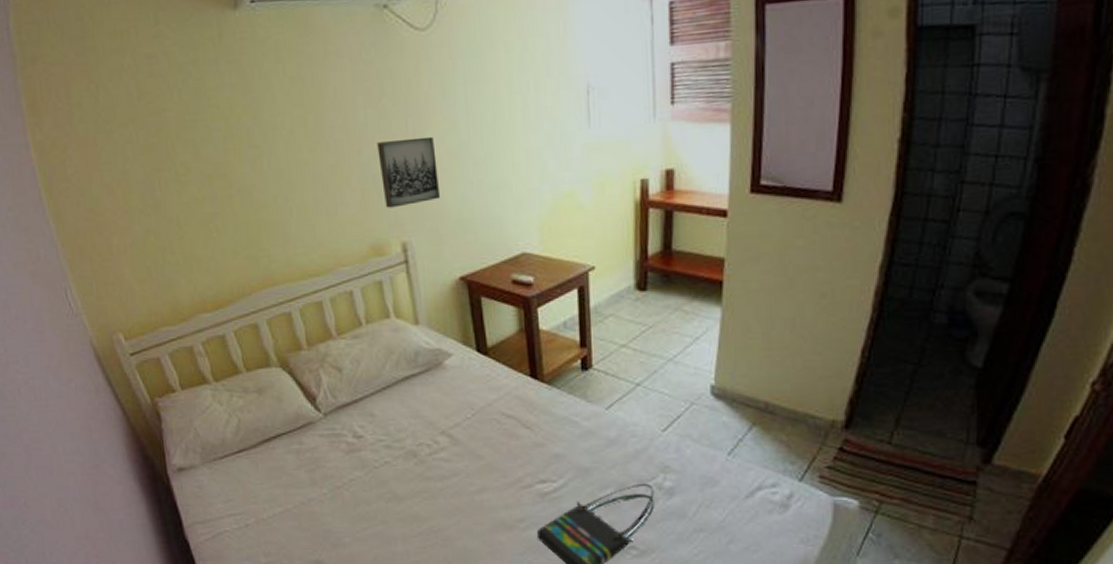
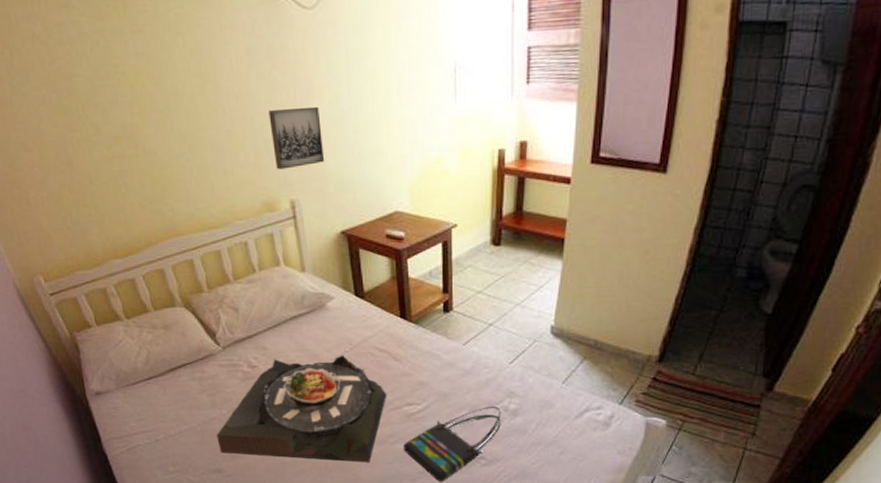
serving tray: none [316,422,517,553] -> present [217,355,387,463]

